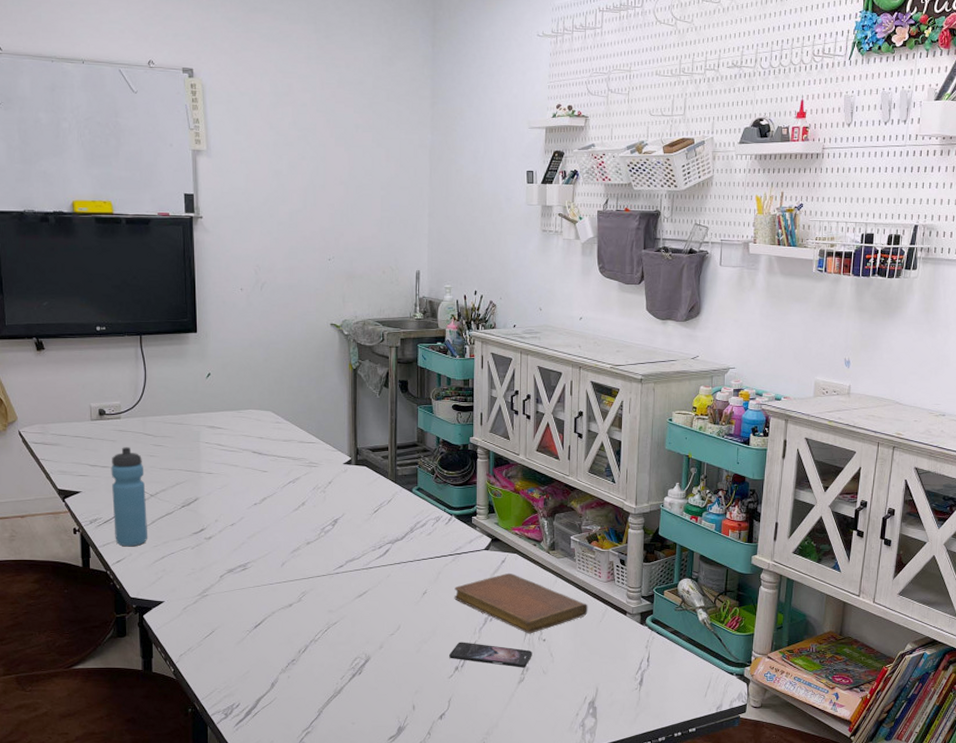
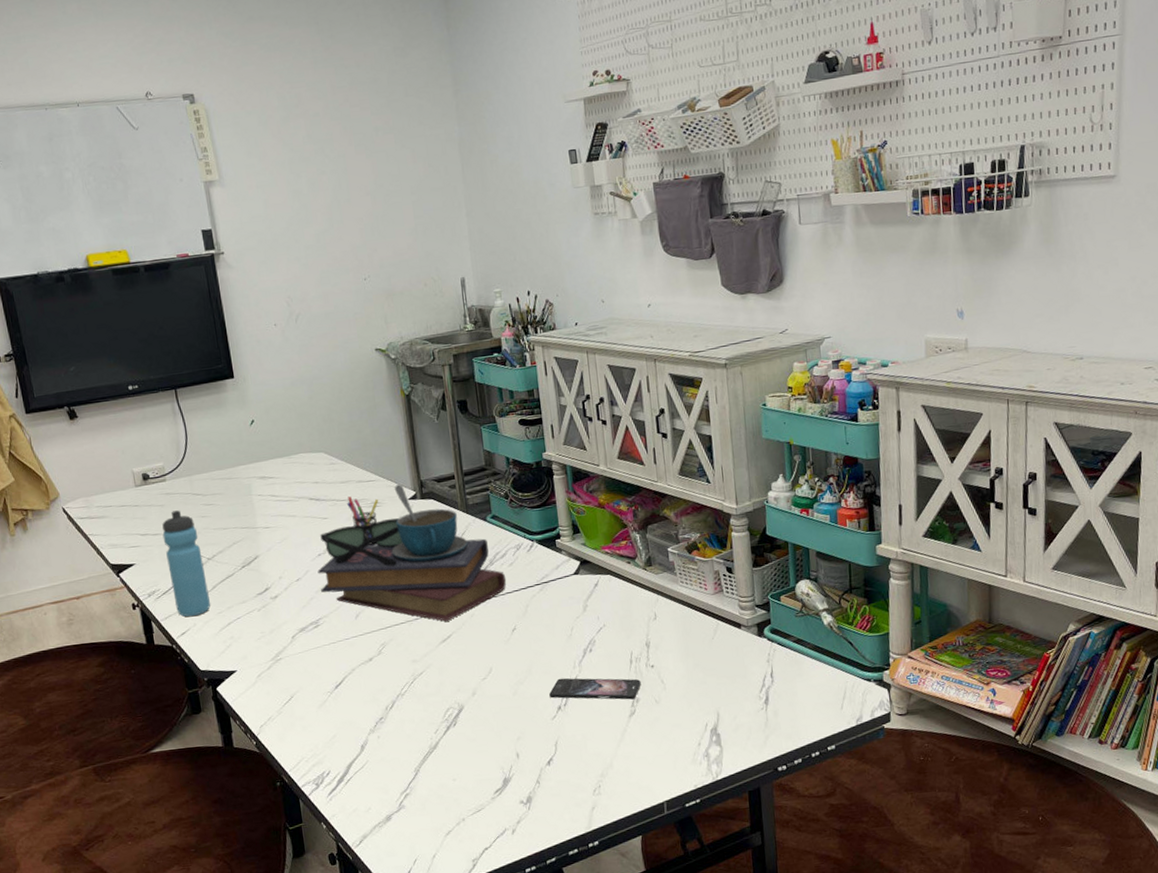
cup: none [252,448,424,578] -> present [317,484,507,622]
pen holder: none [287,454,317,501] -> present [347,496,379,545]
notebook: present [454,572,588,634] -> none [546,596,698,662]

